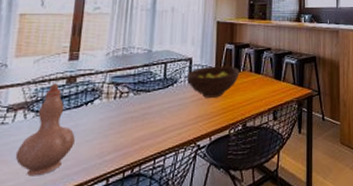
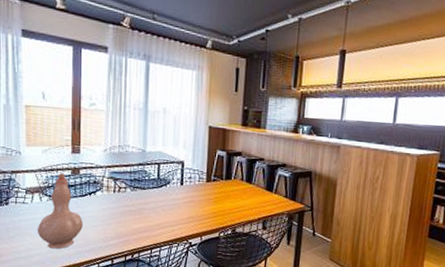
fruit bowl: present [186,66,240,98] -> none [179,171,231,202]

